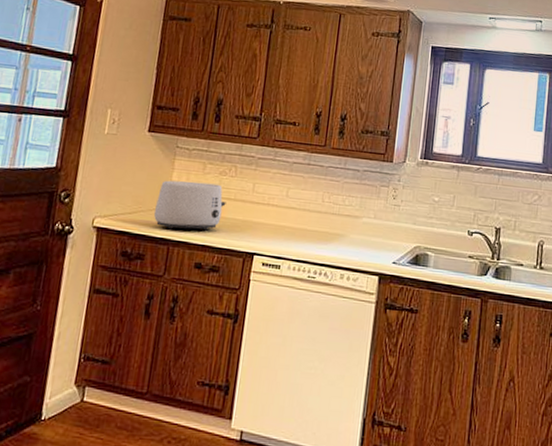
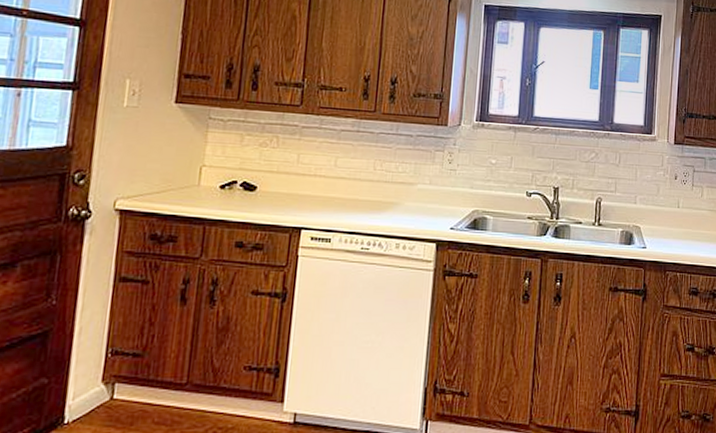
toaster: present [153,180,226,231] -> none [185,154,268,208]

